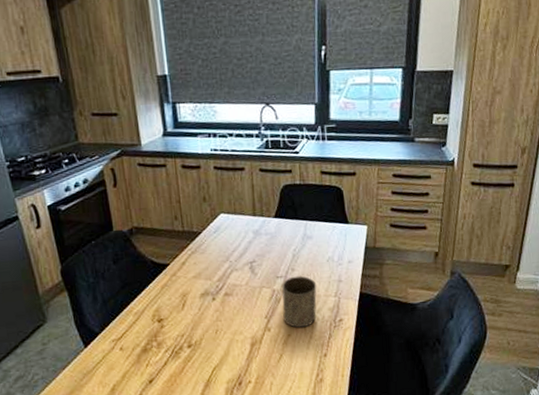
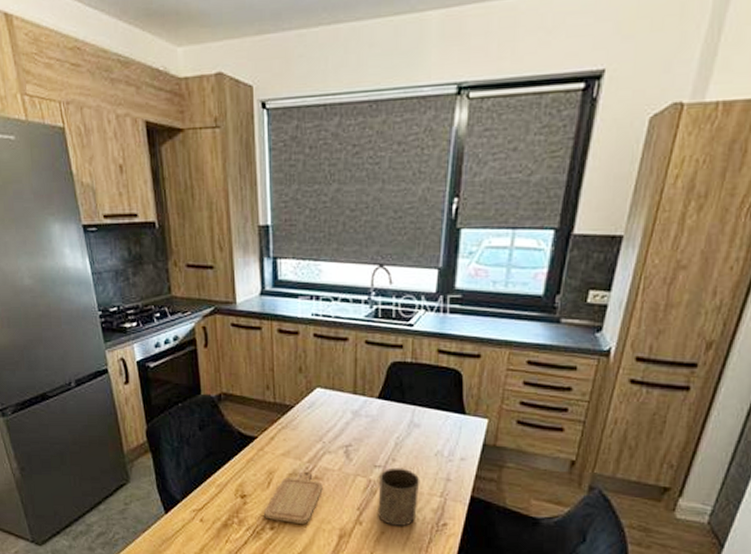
chopping board: none [181,289,233,339] -> present [264,471,323,524]

